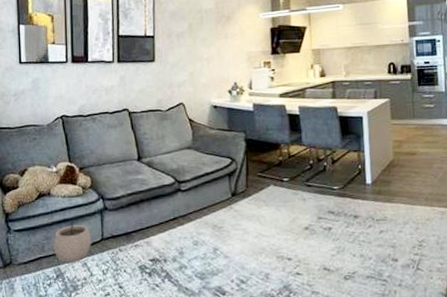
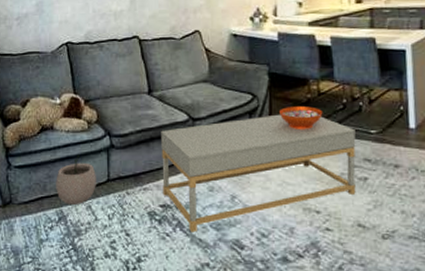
coffee table: none [150,175,322,282] -> present [161,114,356,233]
decorative bowl: none [255,168,293,189] -> present [280,106,323,130]

